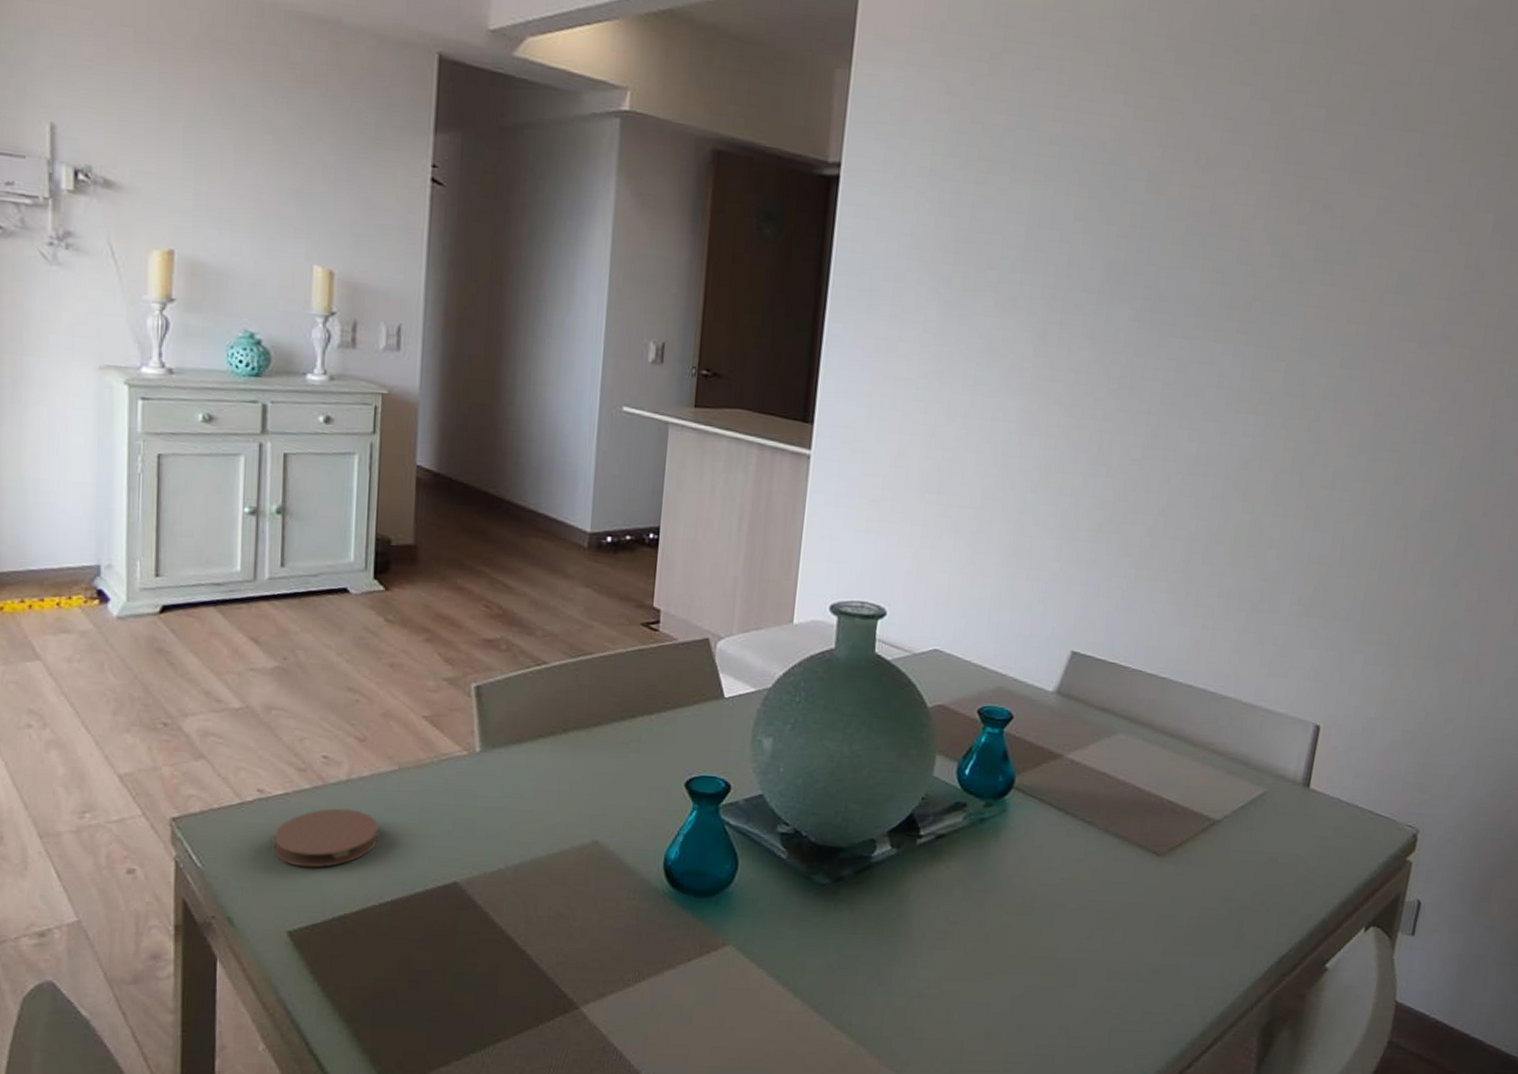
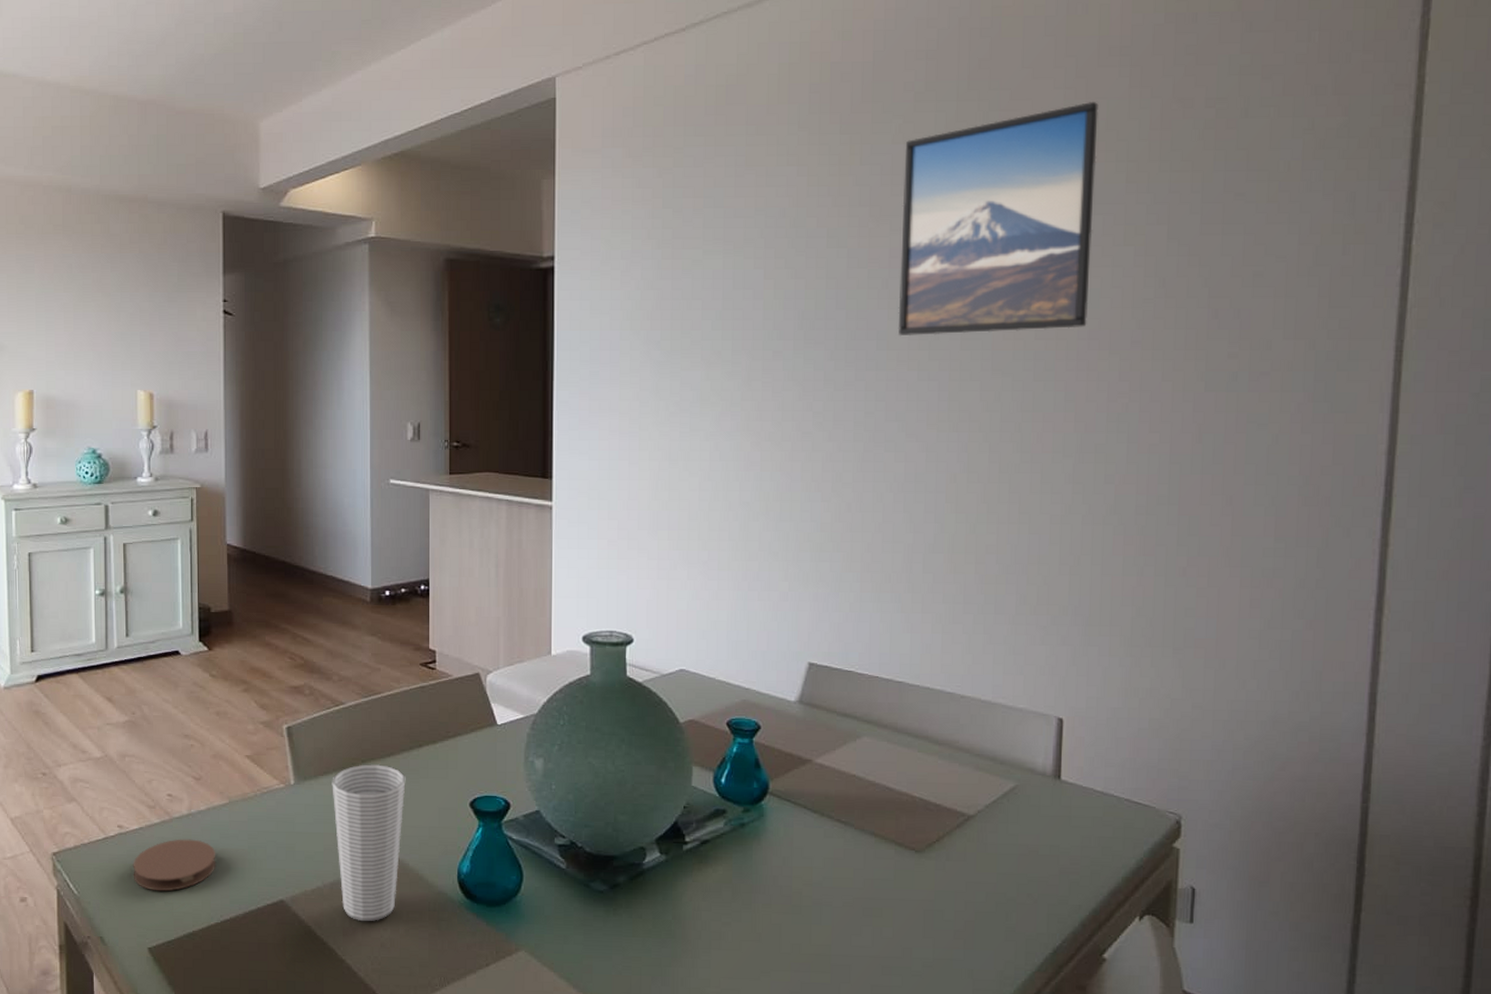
cup: none [525,733,614,909] -> present [332,764,406,922]
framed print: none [1209,66,1447,315] -> present [898,102,1099,337]

